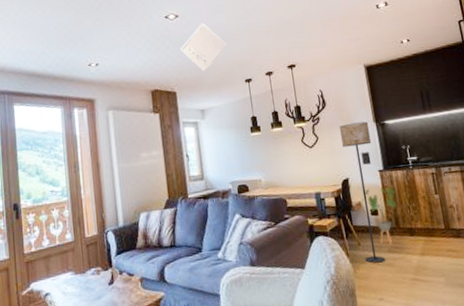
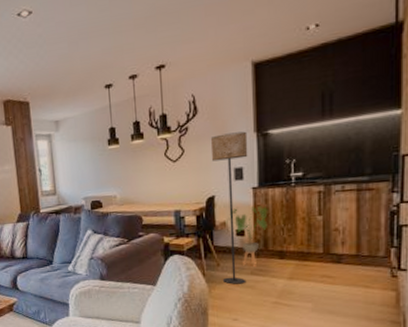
toilet paper roll: present [180,22,227,71] -> none [34,18,86,77]

